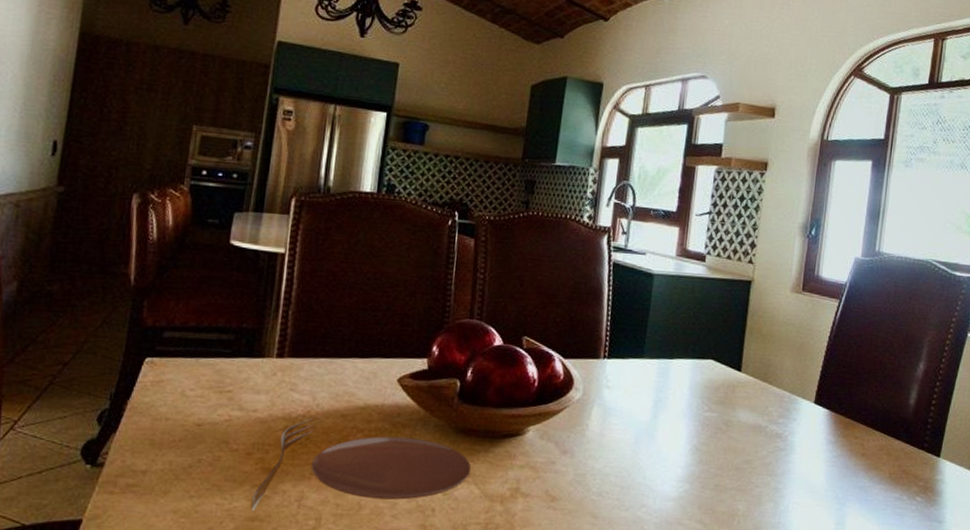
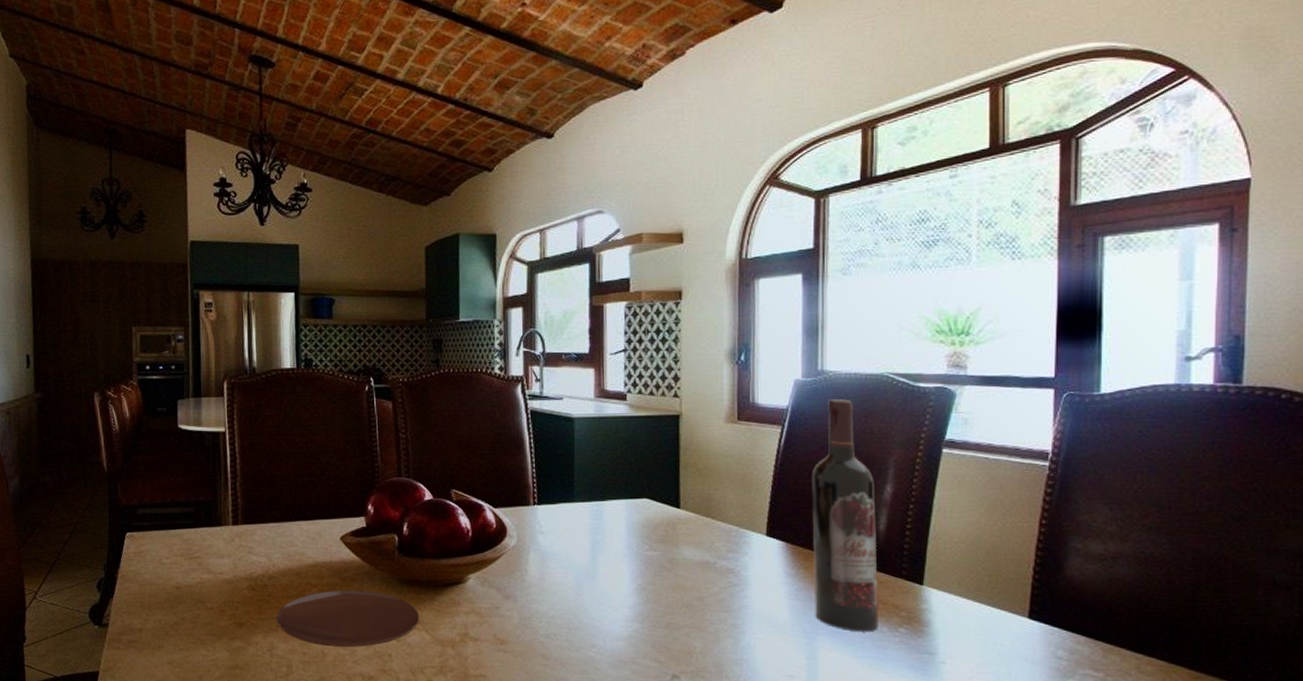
fork: present [252,417,315,512] -> none [231,576,274,661]
wine bottle: none [847,279,911,499] -> present [811,399,879,631]

